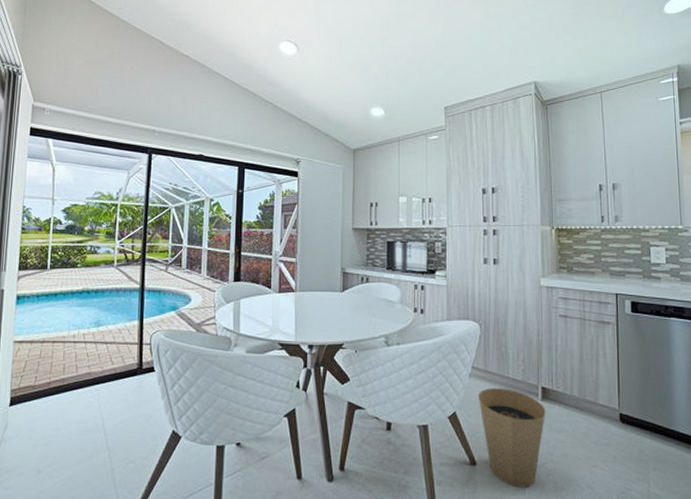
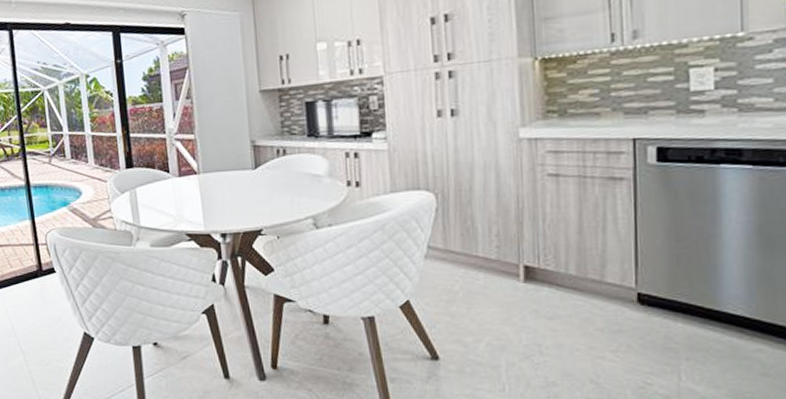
trash can: present [477,388,546,488] -> none [437,270,531,384]

